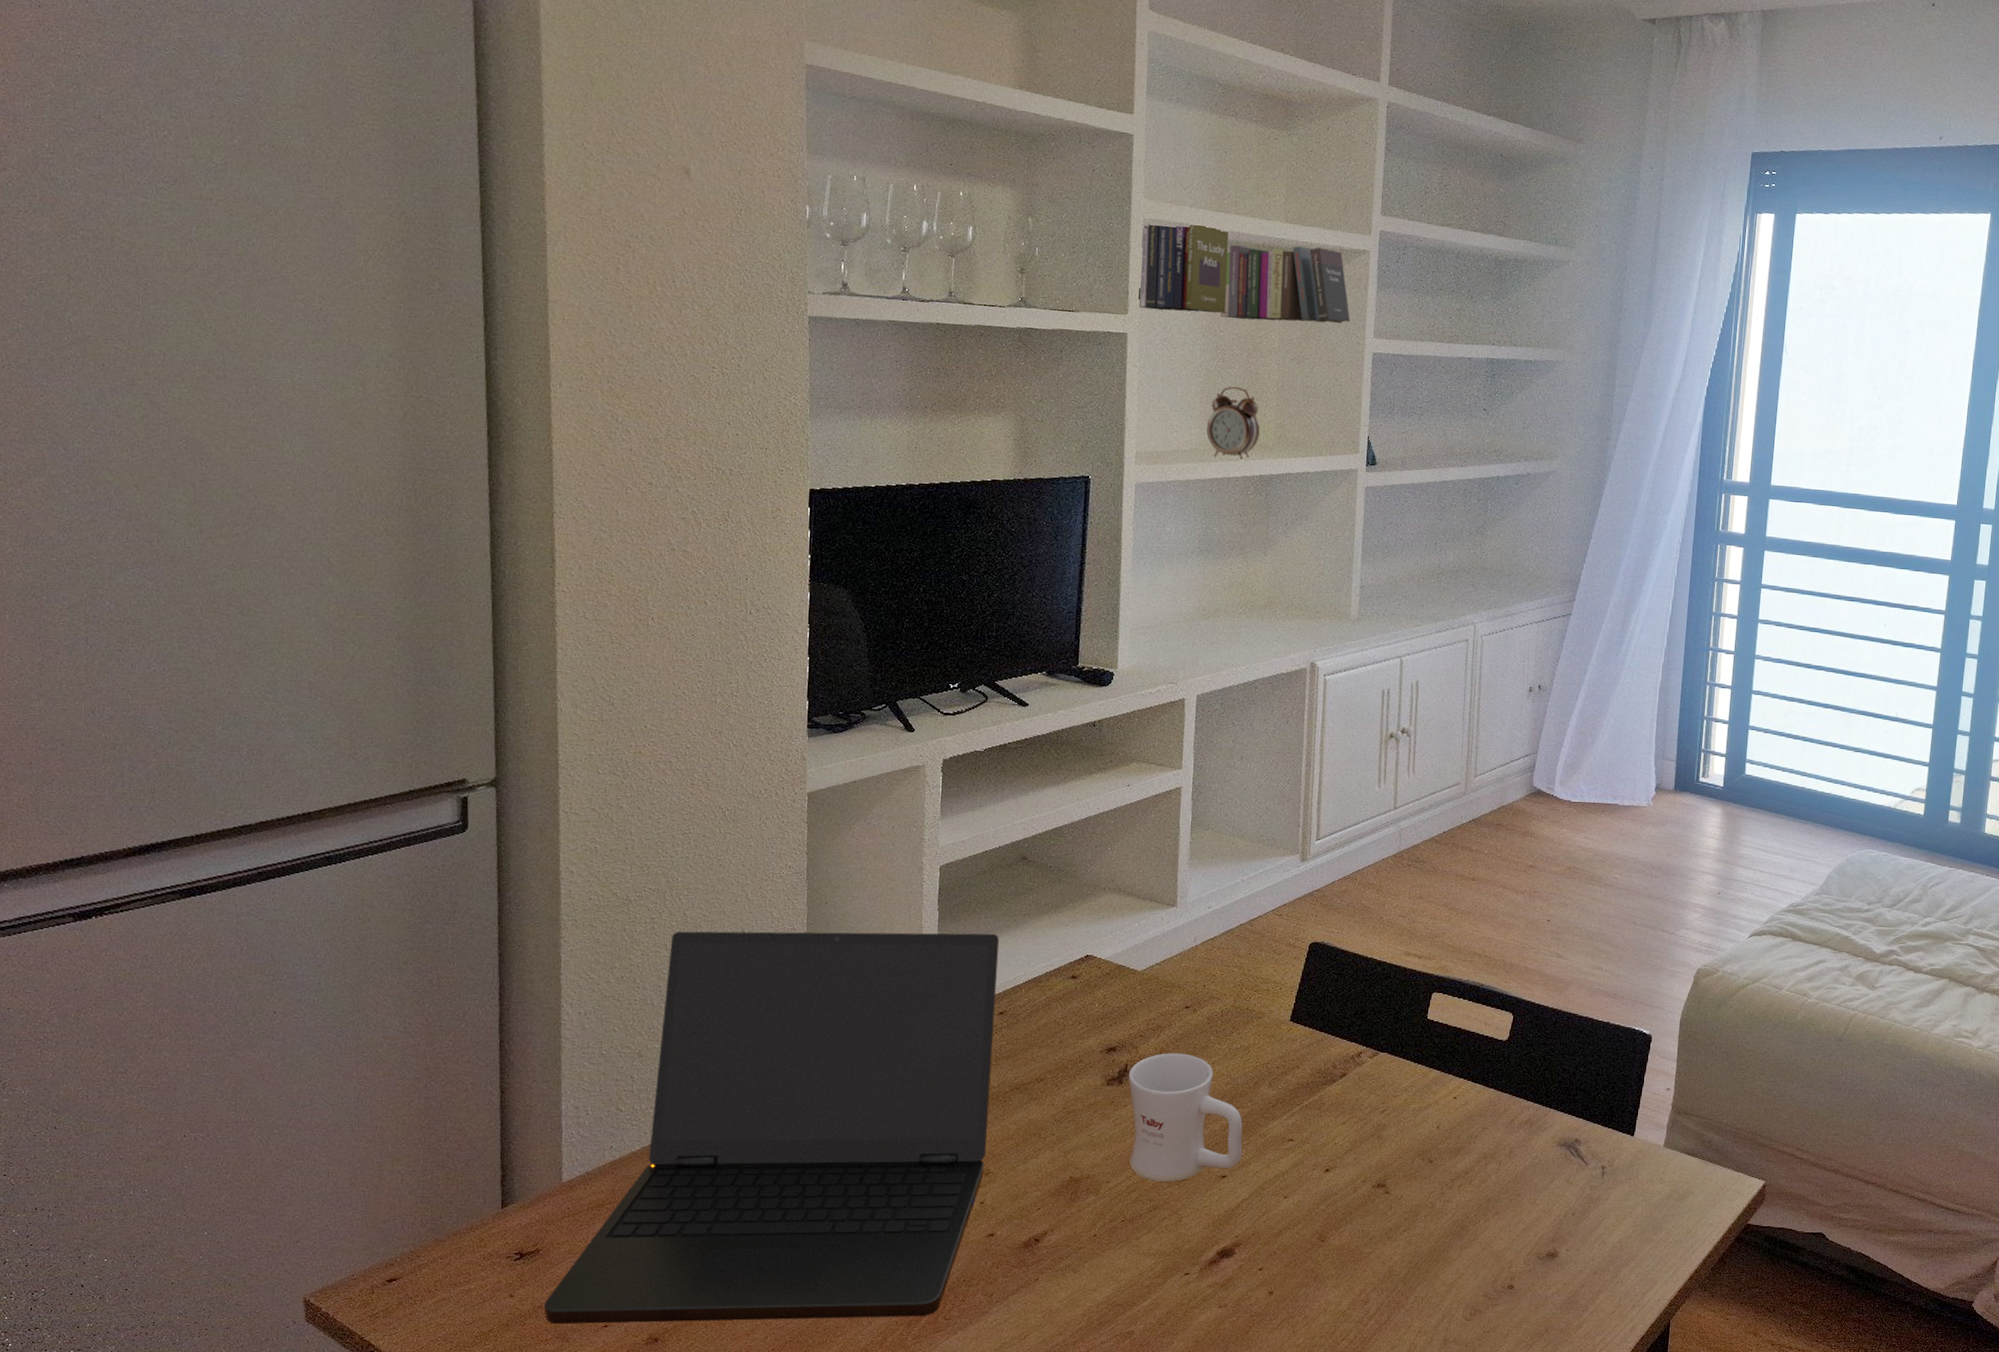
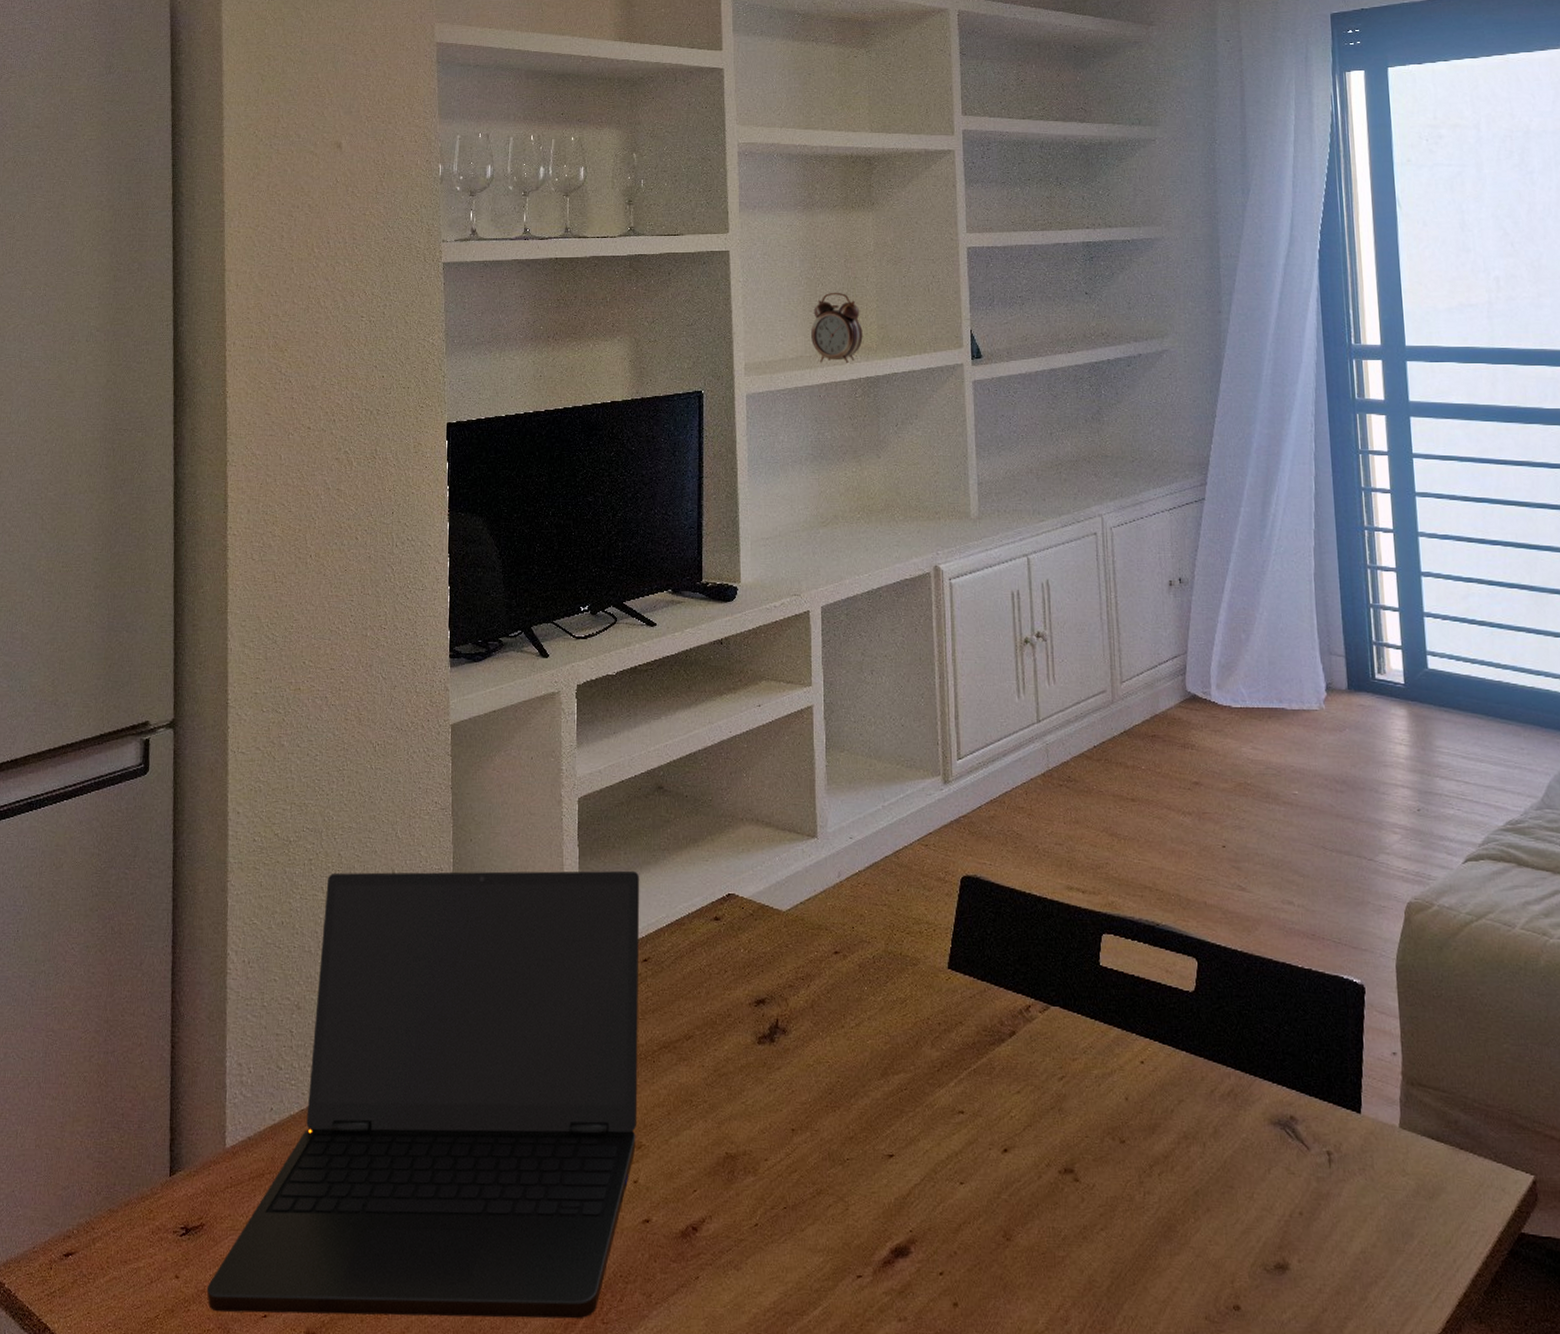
mug: present [1128,1053,1243,1182] -> none [779,1006,909,1161]
books: present [1137,224,1229,313] -> none [736,144,821,227]
books: present [1220,244,1350,324] -> none [816,152,941,228]

